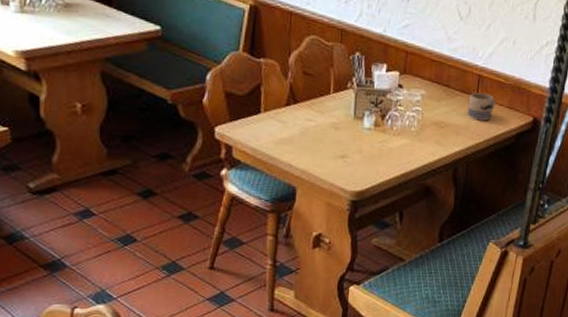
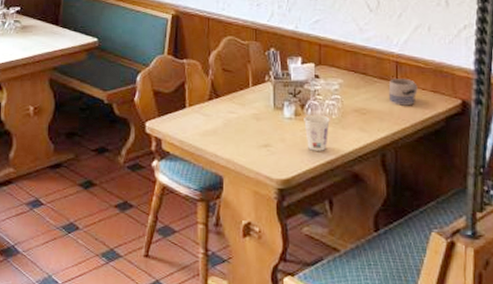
cup: none [383,125,409,164] -> present [304,114,330,151]

